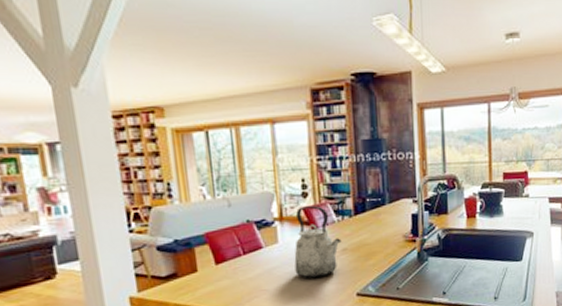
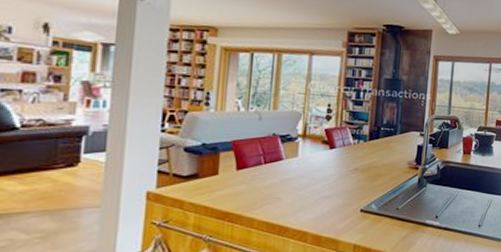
kettle: present [294,205,342,278] -> none [309,127,354,191]

